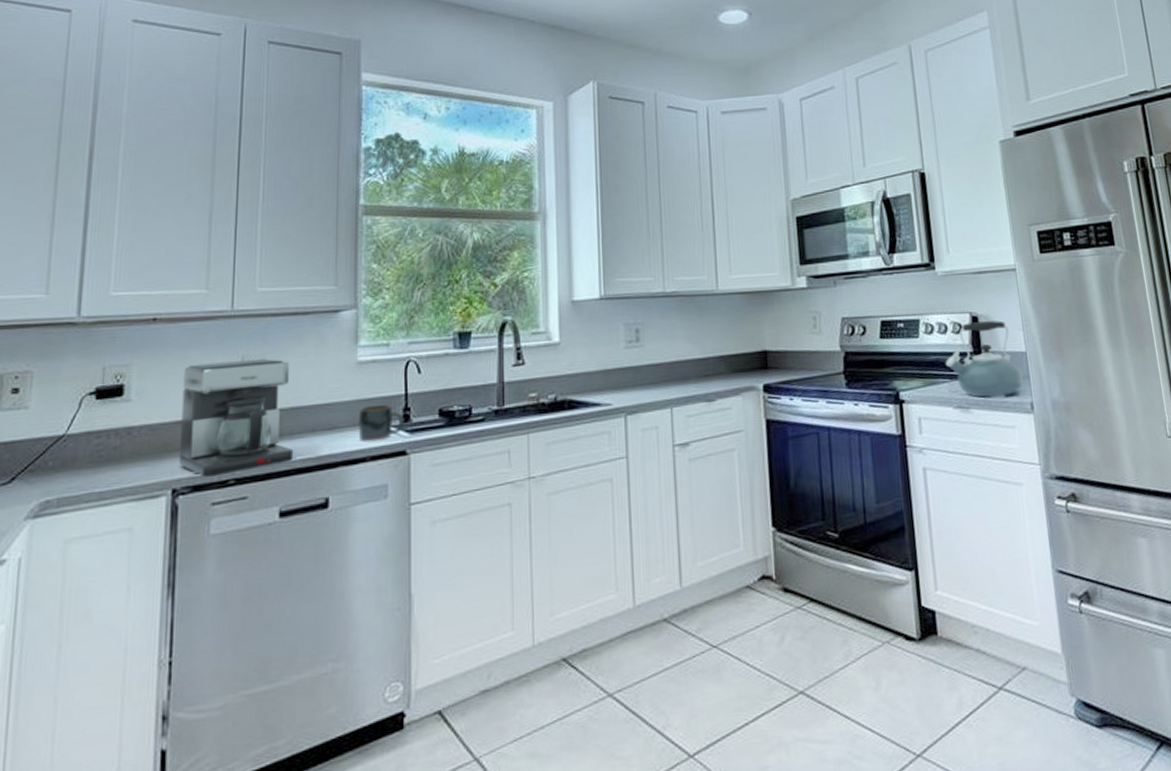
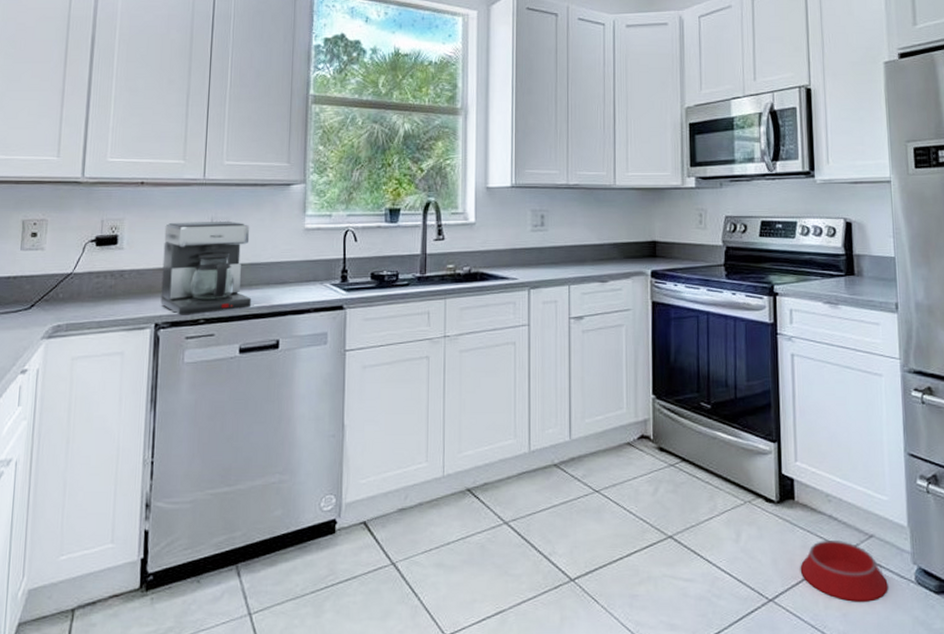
mug: present [358,404,404,443] -> none [304,265,342,297]
kettle: present [945,320,1023,398] -> none [818,227,890,296]
pet bowl: none [949,677,1047,748] -> present [800,539,888,602]

